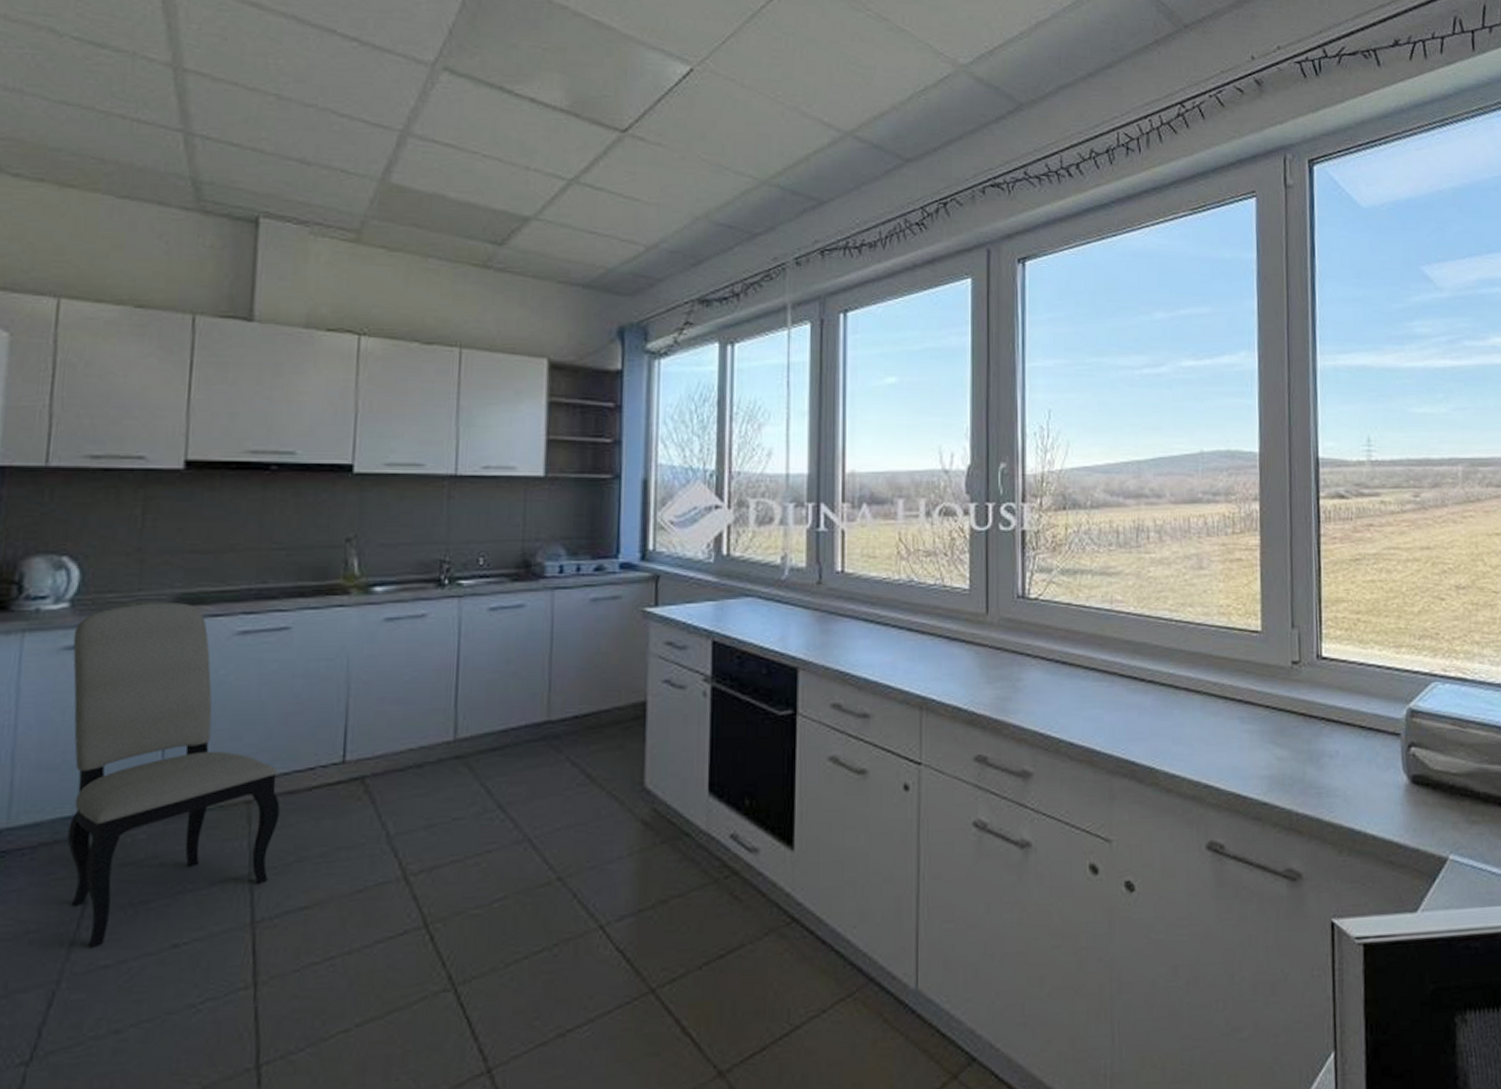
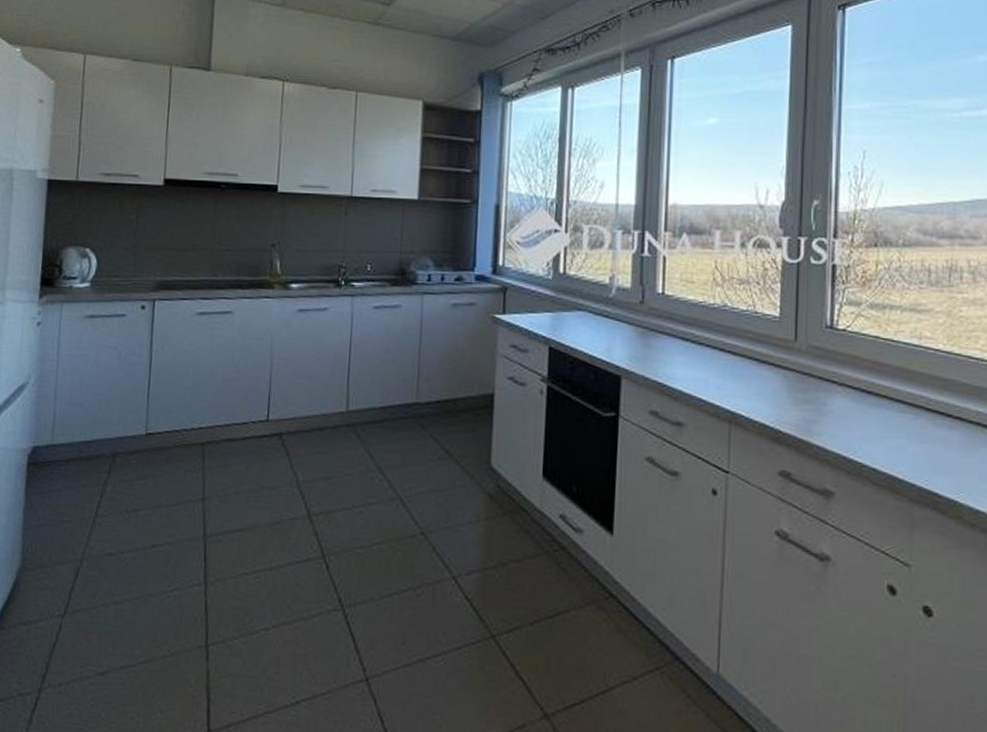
dining chair: present [67,603,280,947] -> none [88,286,224,539]

